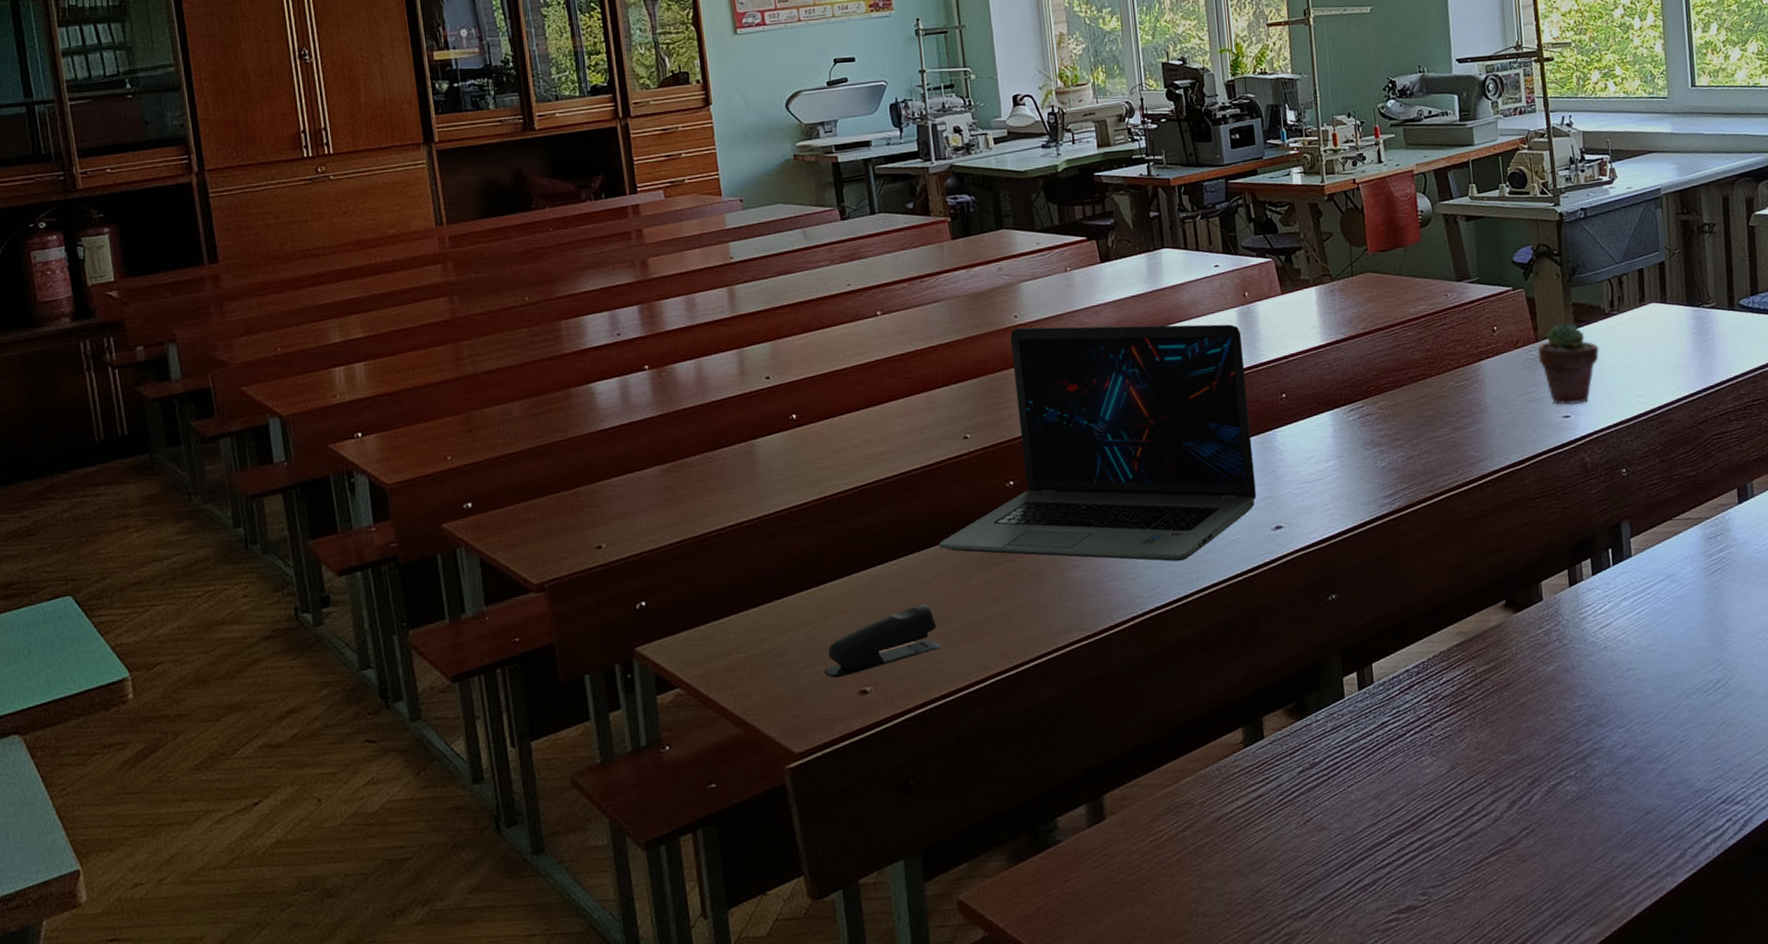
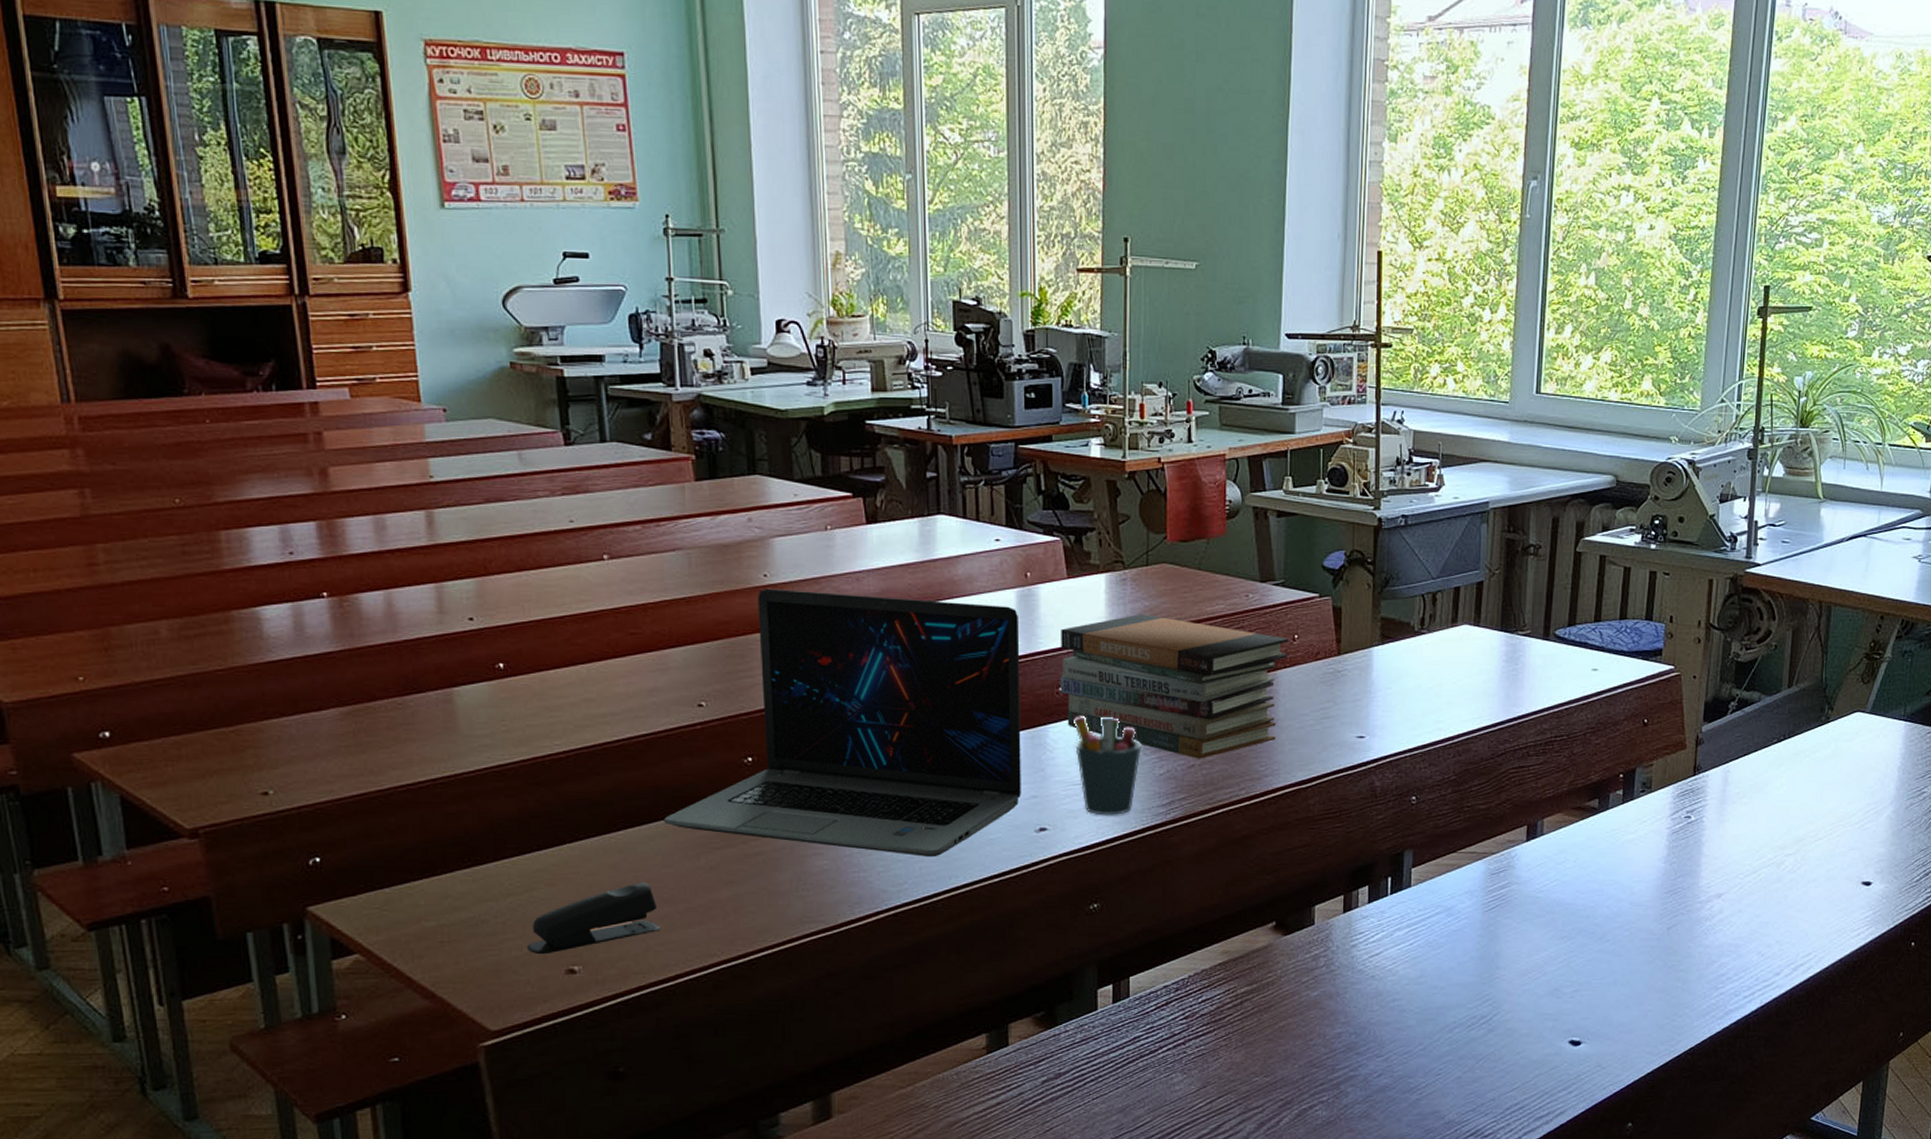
book stack: none [1280,320,1490,450] -> present [1060,614,1288,759]
pen holder: none [1298,416,1363,510] -> present [1074,715,1141,816]
potted succulent: present [1537,323,1599,405] -> none [1338,637,1403,725]

